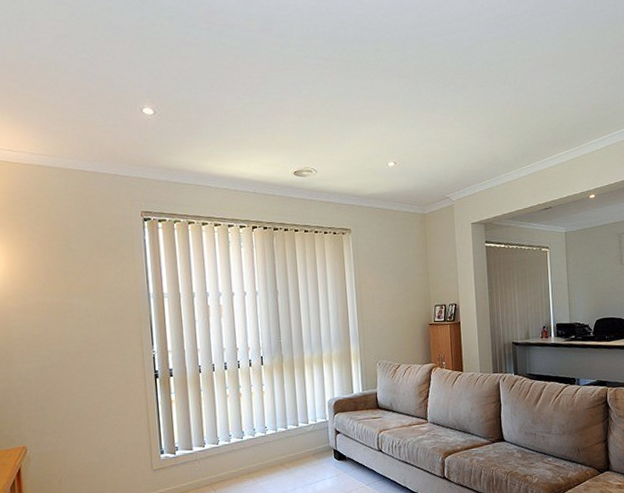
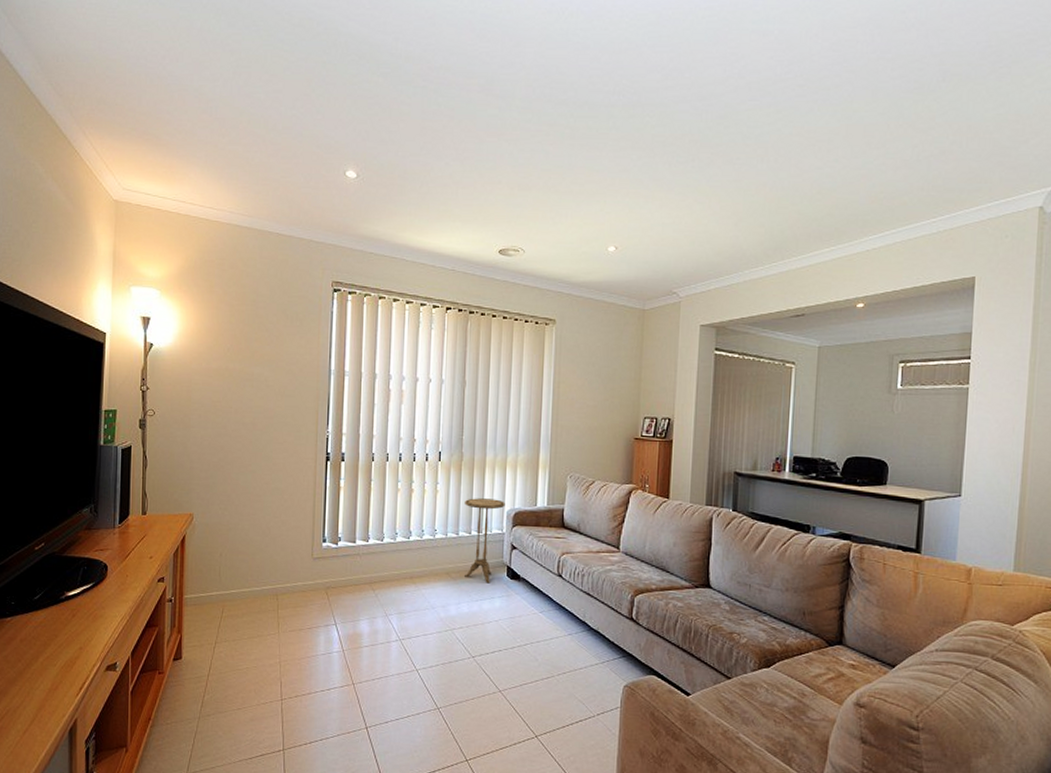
side table: none [289,392,326,468] -> present [465,498,505,584]

